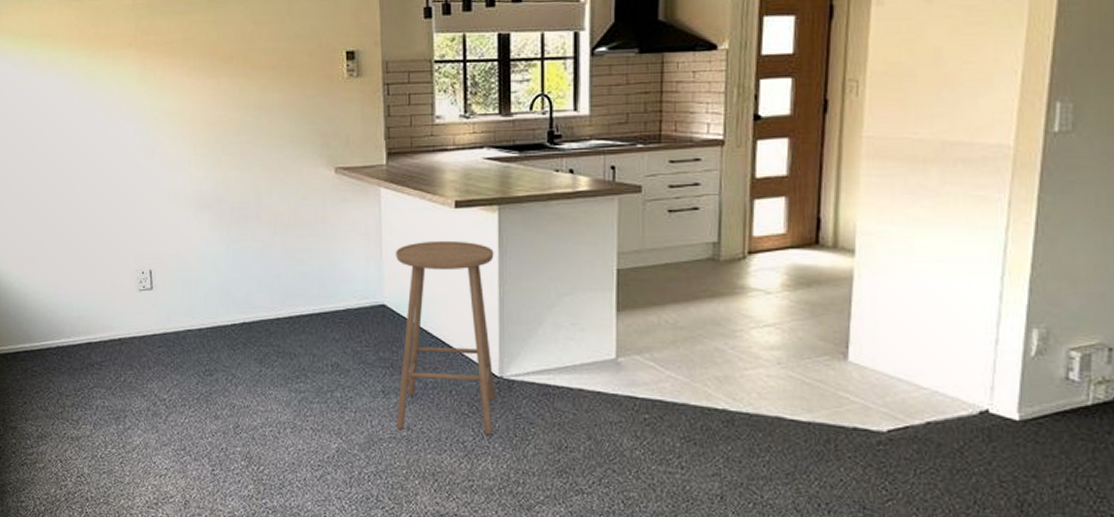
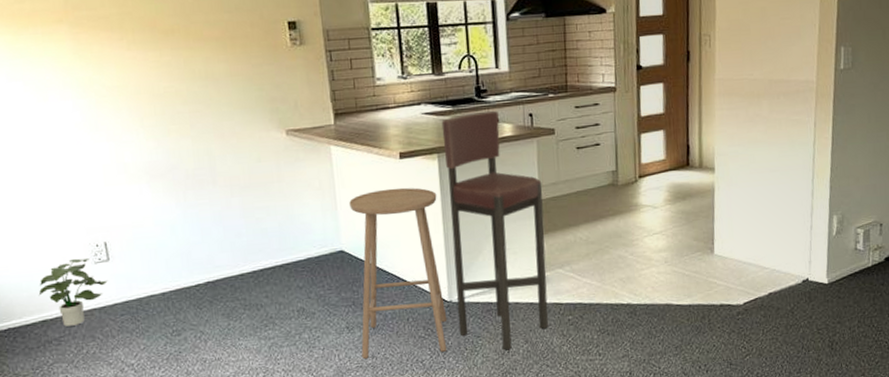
potted plant: none [86,283,149,352] -> present [38,258,108,326]
bar stool: none [505,159,622,445] -> present [441,110,549,351]

